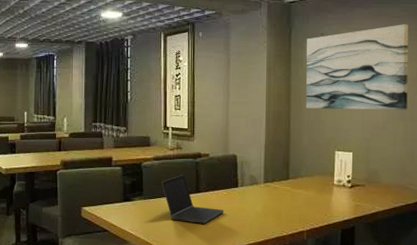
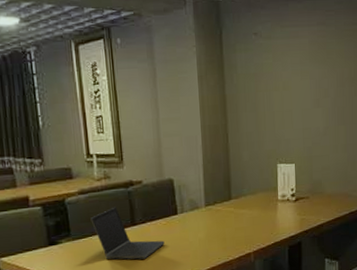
wall art: present [306,24,409,110] -> none [239,18,347,120]

